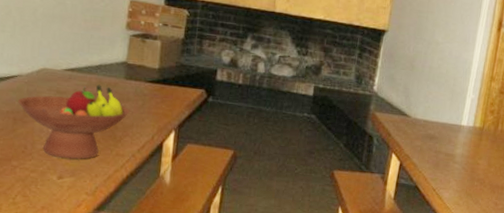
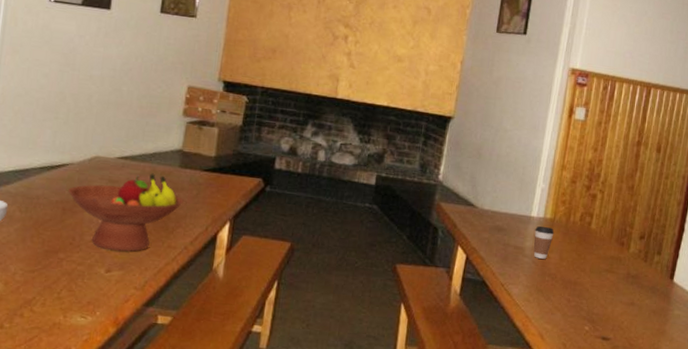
coffee cup: none [463,134,483,165] -> present [533,225,555,259]

